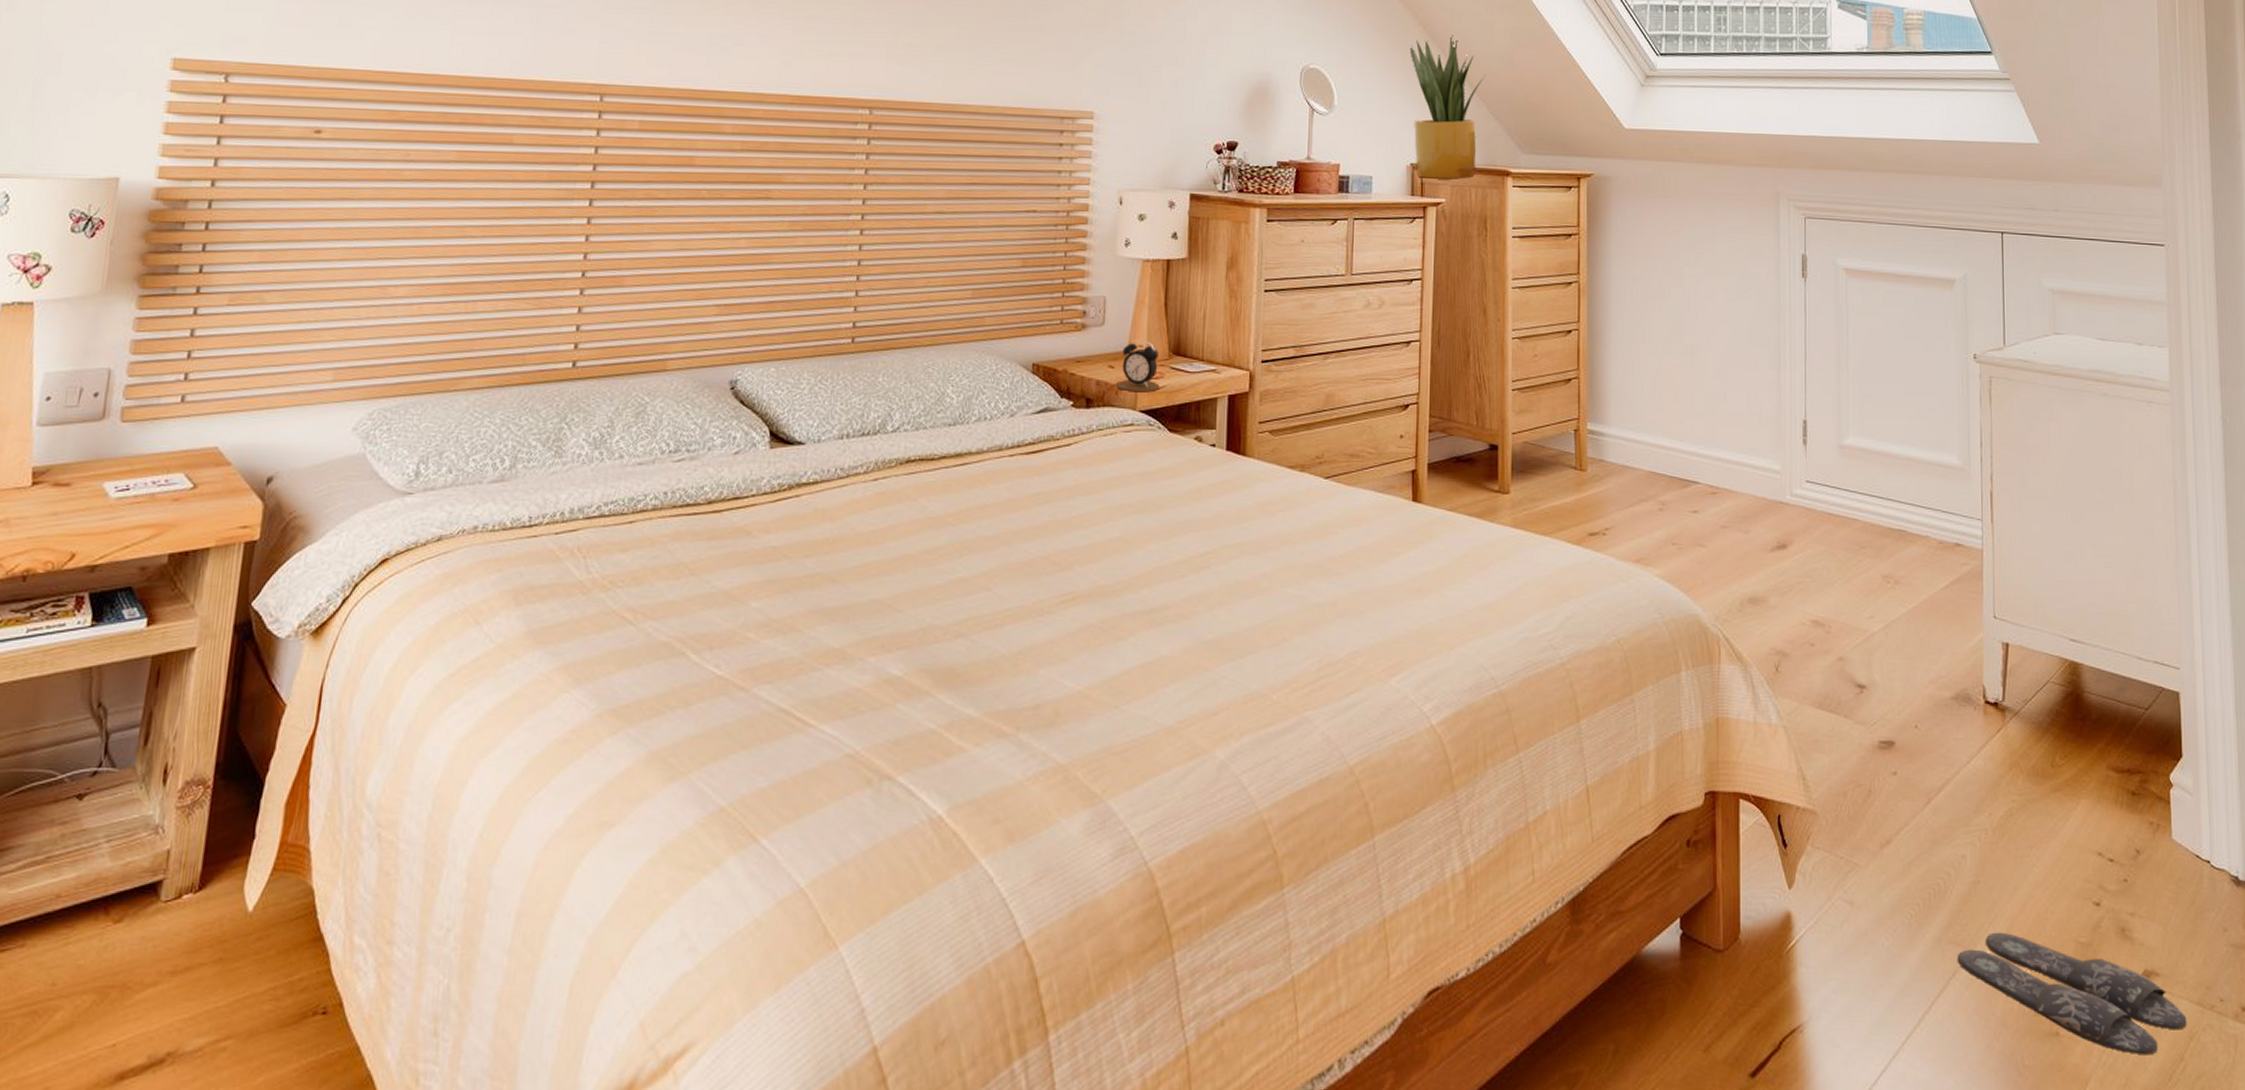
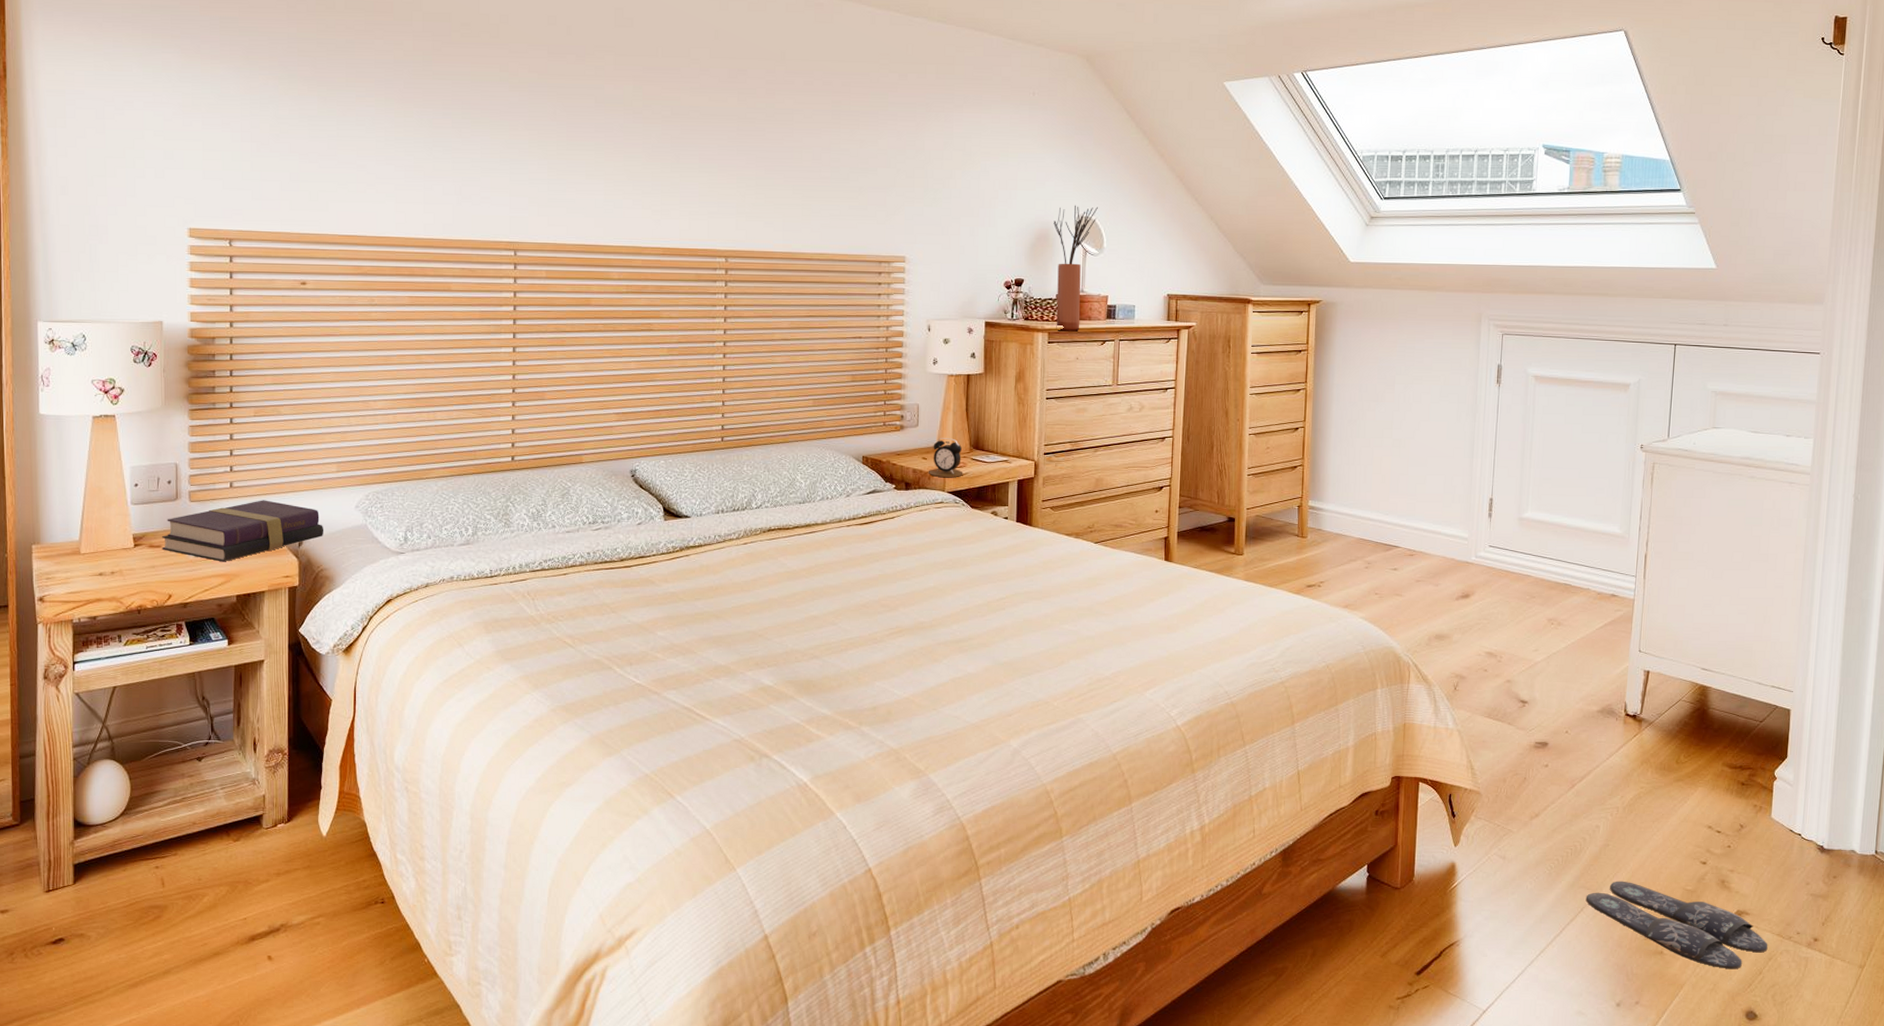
book: none [70,419,306,507] -> present [161,500,324,562]
vase: none [1274,54,1327,209] -> present [1053,205,1098,333]
planter: present [1409,37,1486,180] -> none [1168,188,1233,307]

